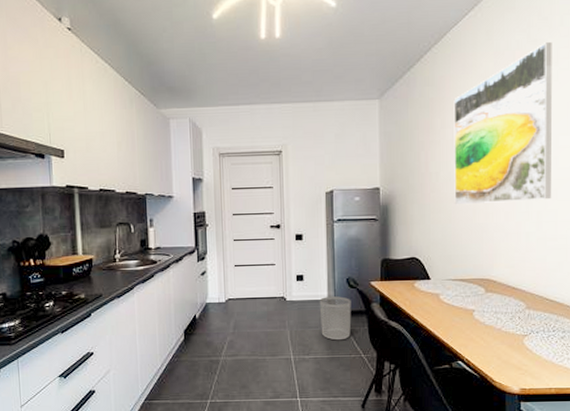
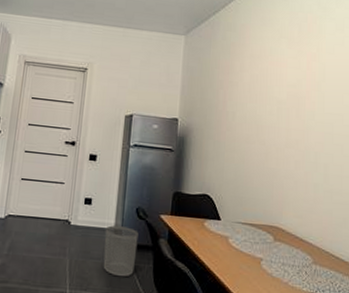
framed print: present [454,42,552,205] -> none [248,11,339,154]

